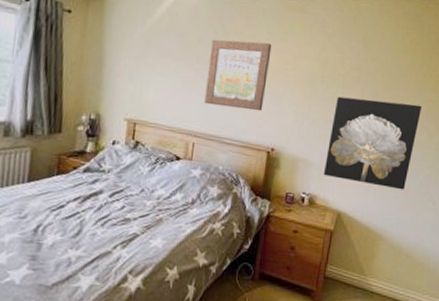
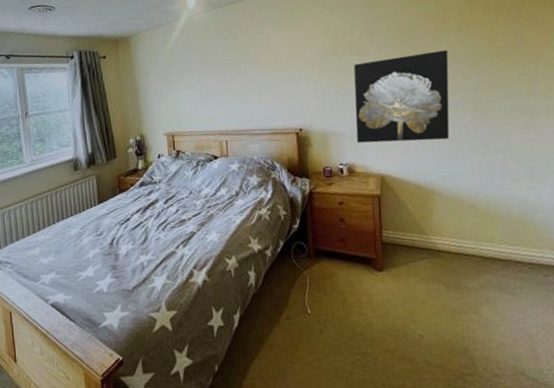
wall art: present [204,39,272,112] -> none [224,34,283,104]

